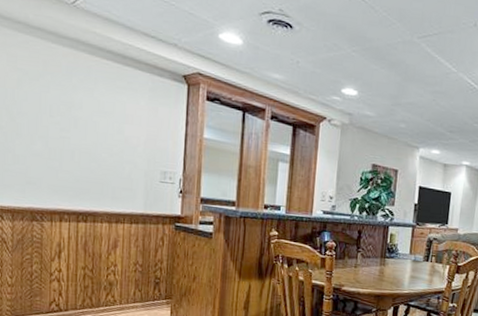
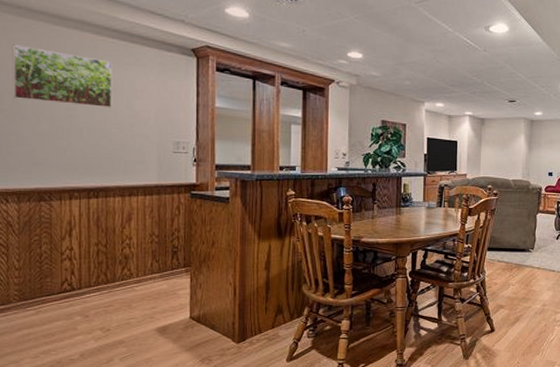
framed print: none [9,60,105,132] -> present [12,44,113,108]

